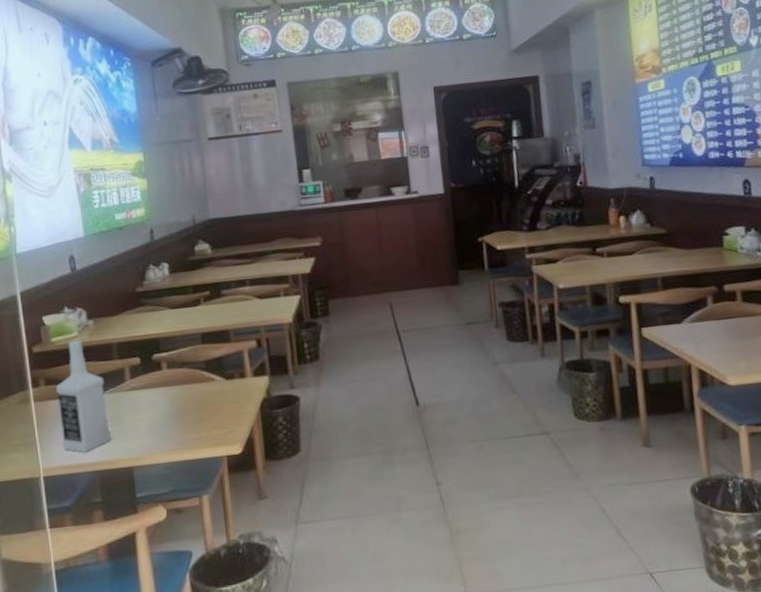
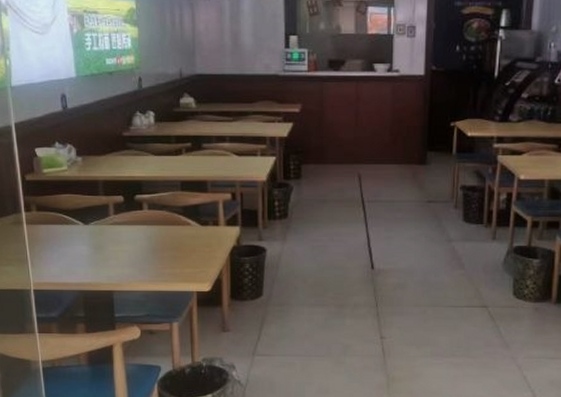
vodka: present [55,339,112,453] -> none [45,174,95,273]

